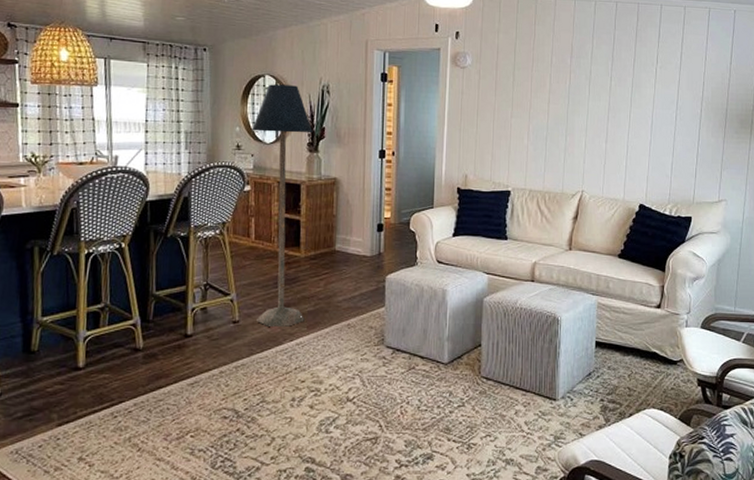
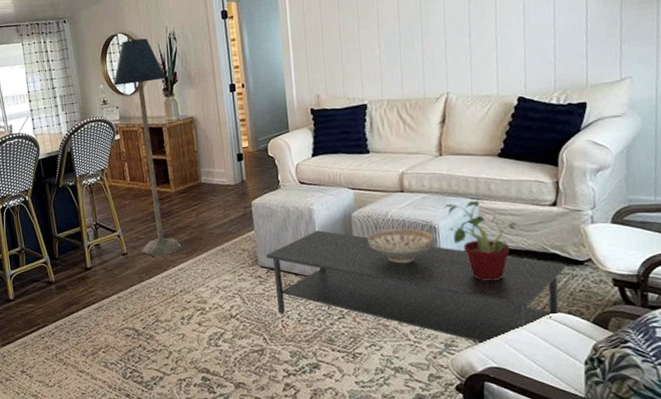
coffee table: none [393,313,663,437] -> present [266,230,566,344]
decorative bowl: none [495,316,556,353] -> present [367,227,434,264]
potted plant: none [566,295,629,376] -> present [442,198,519,281]

